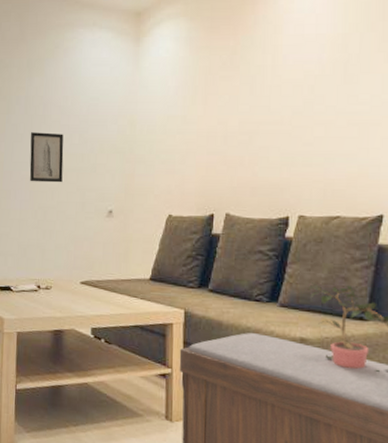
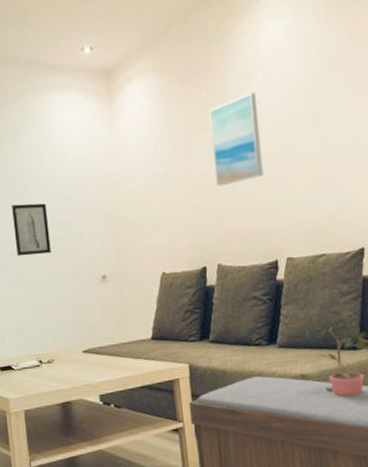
wall art: none [233,46,285,136] -> present [209,92,263,187]

